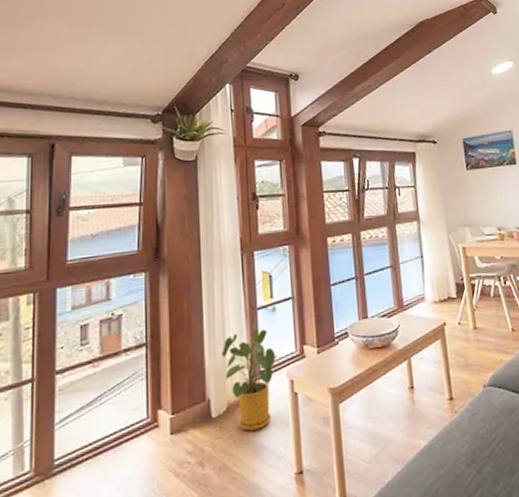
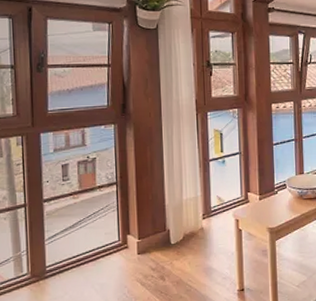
house plant: present [221,329,280,431] -> none [179,177,228,256]

